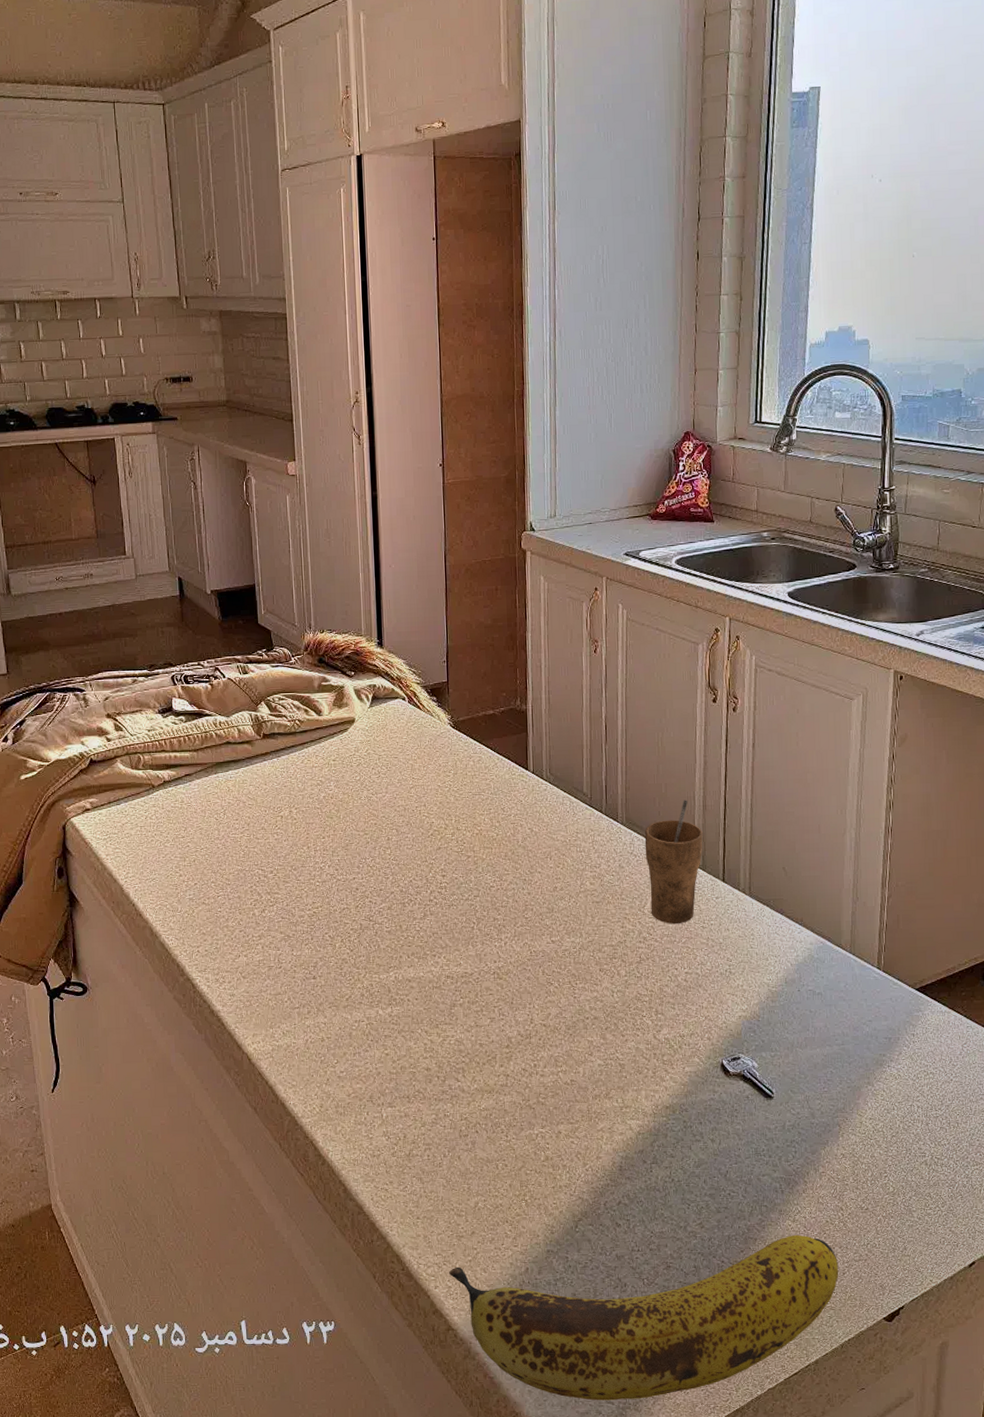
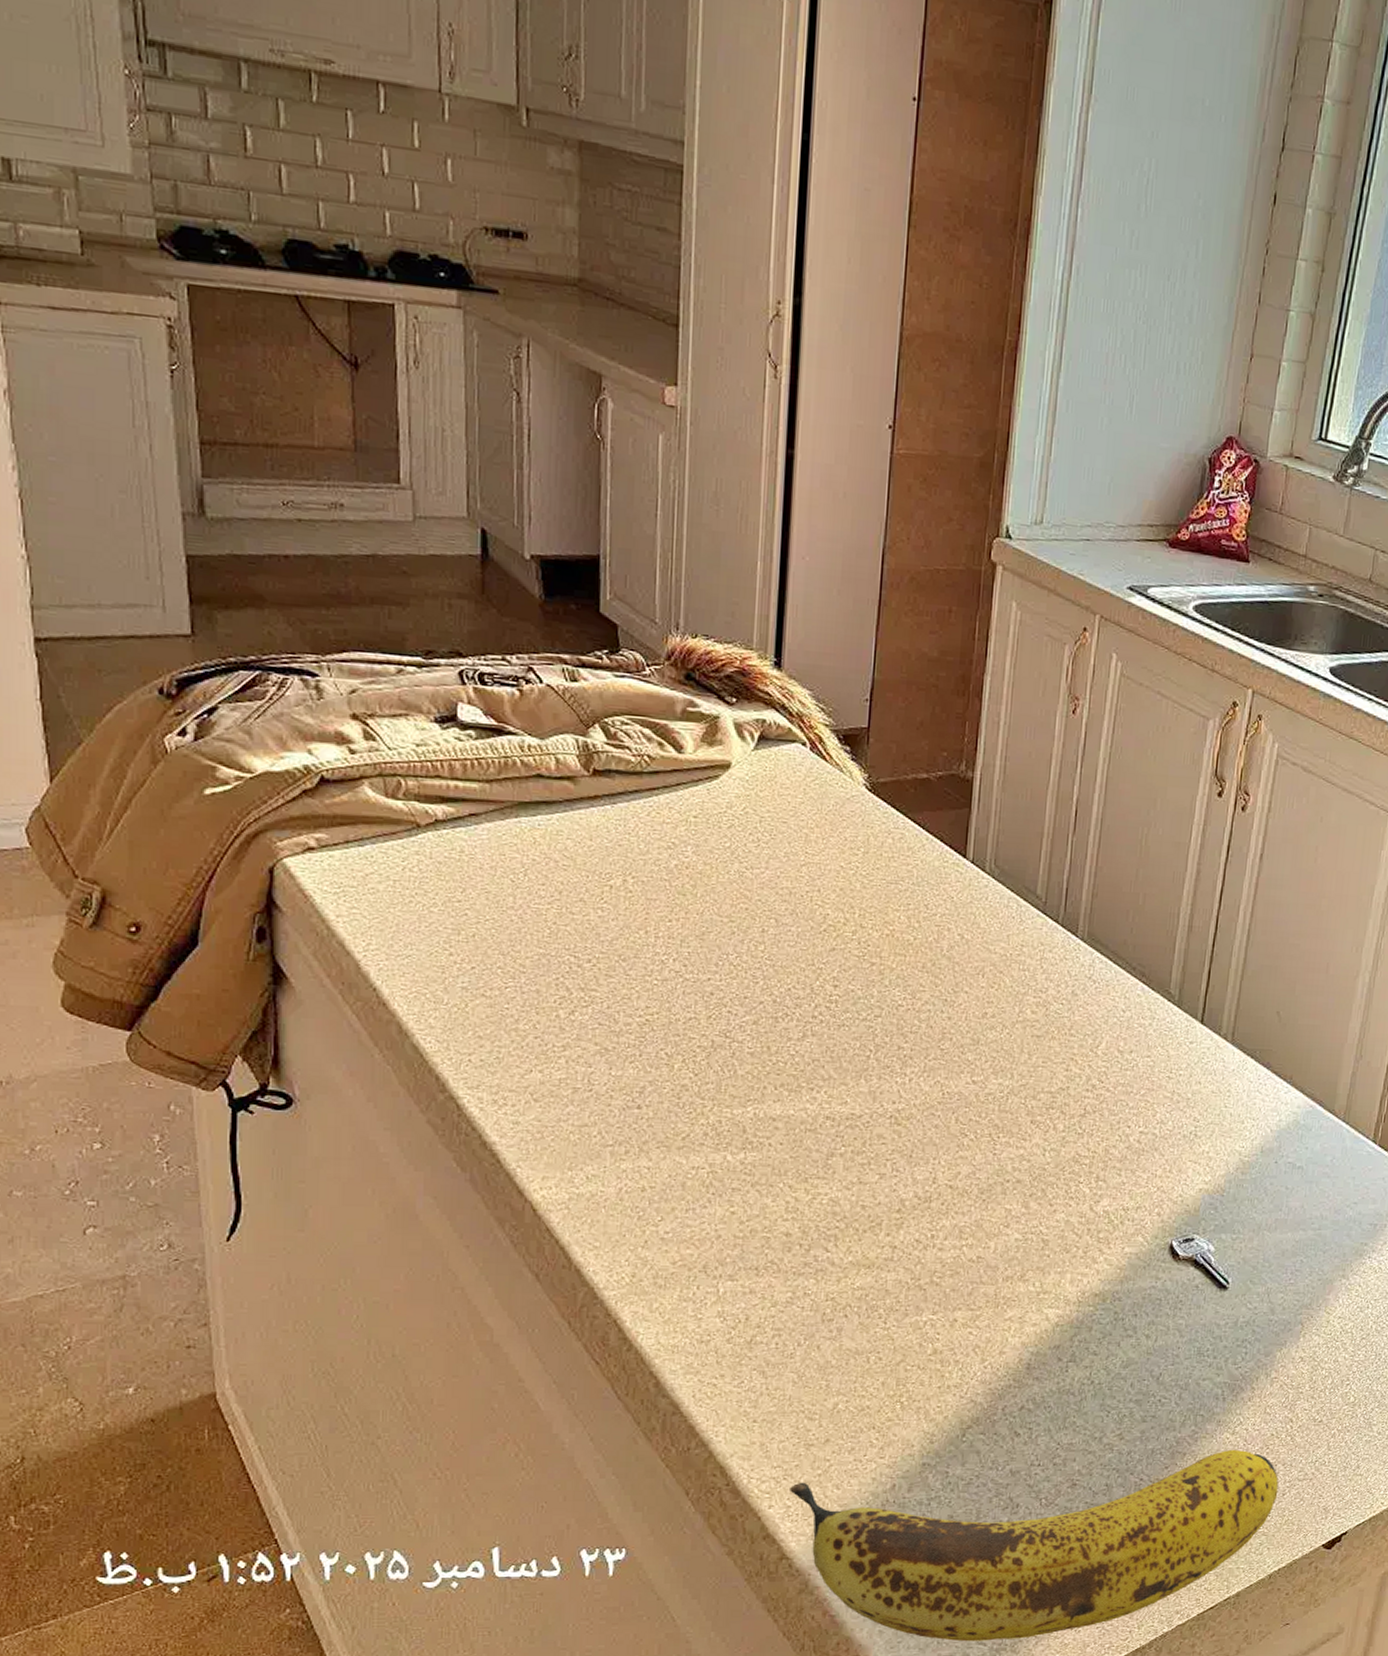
cup: present [644,800,704,925] -> none [1105,916,1185,1072]

